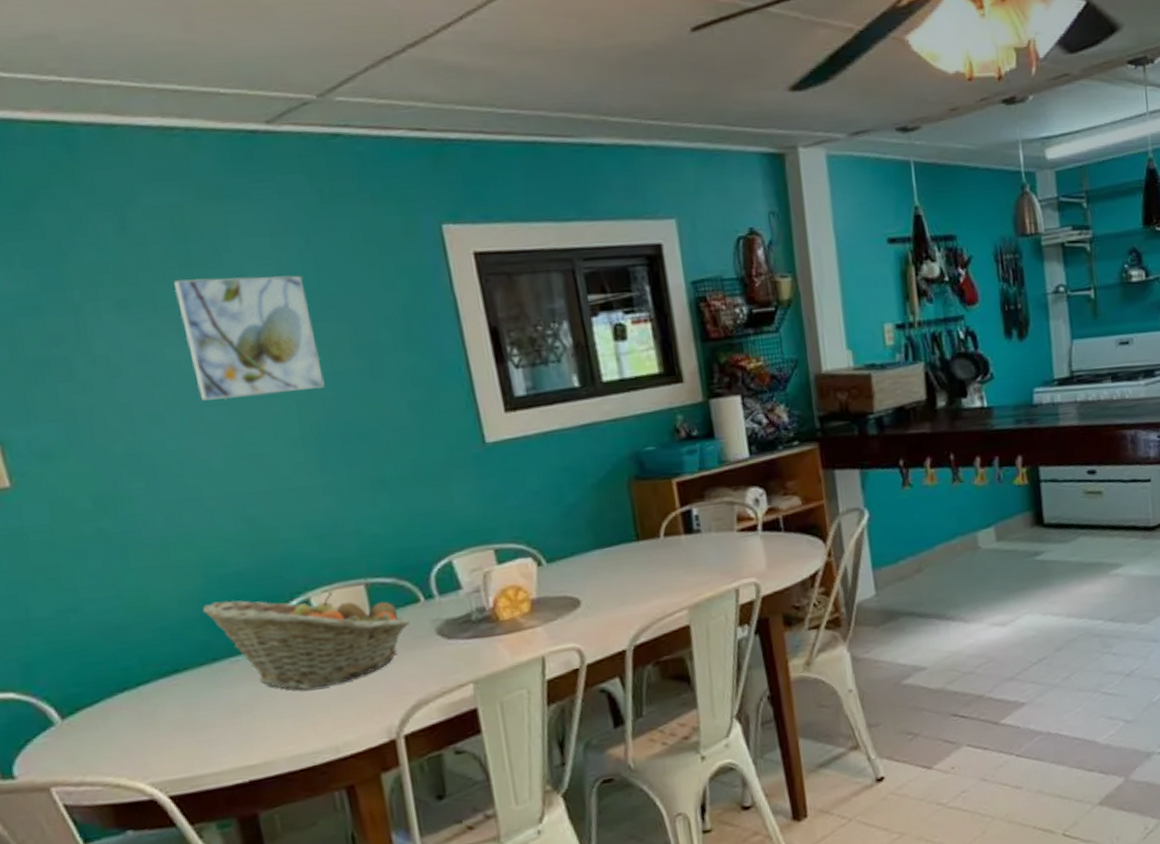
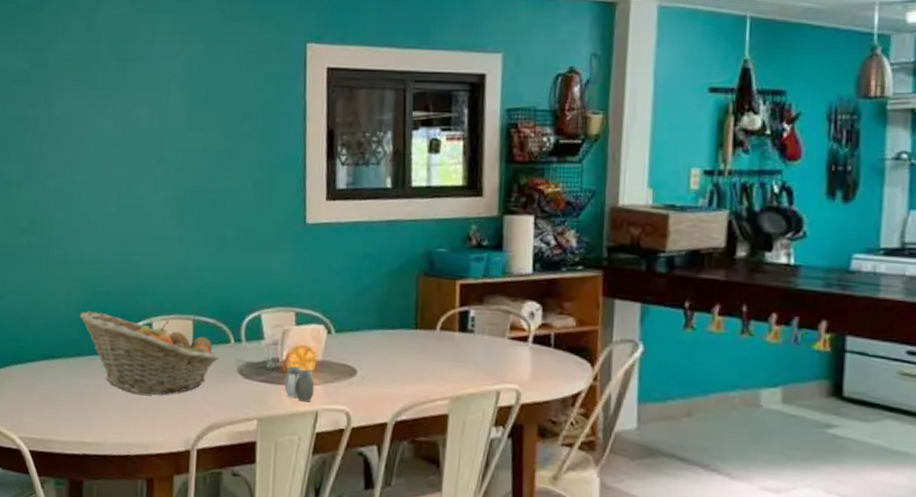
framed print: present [174,275,325,401] -> none [111,70,198,162]
salt and pepper shaker: none [497,611,536,650] -> present [284,366,315,402]

